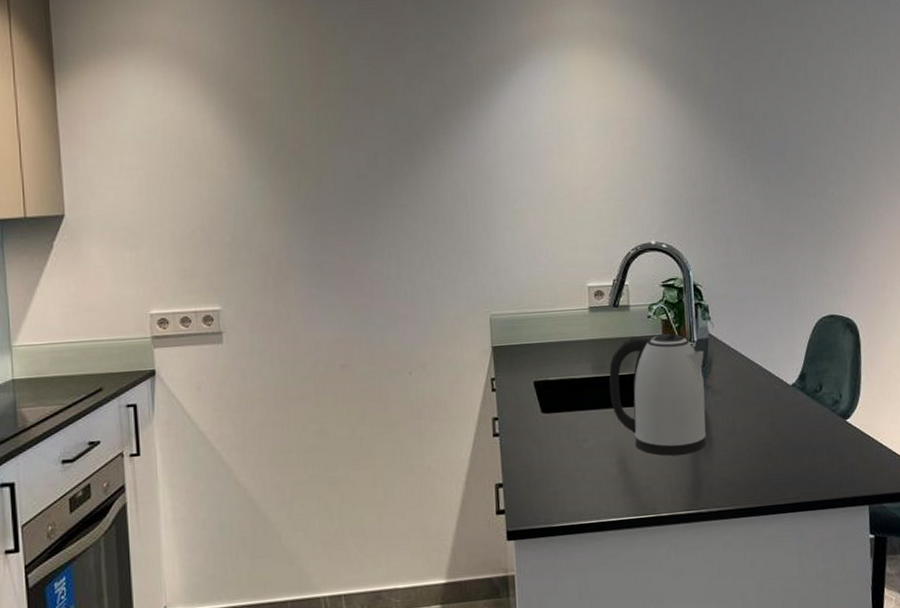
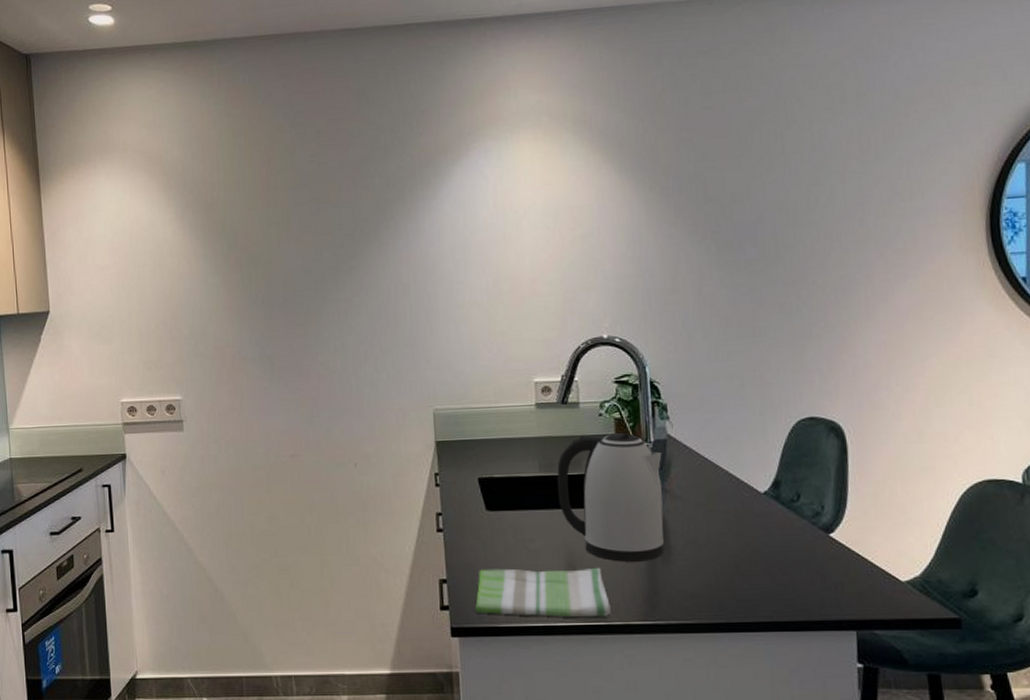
dish towel: none [530,462,659,515] -> present [474,567,611,617]

